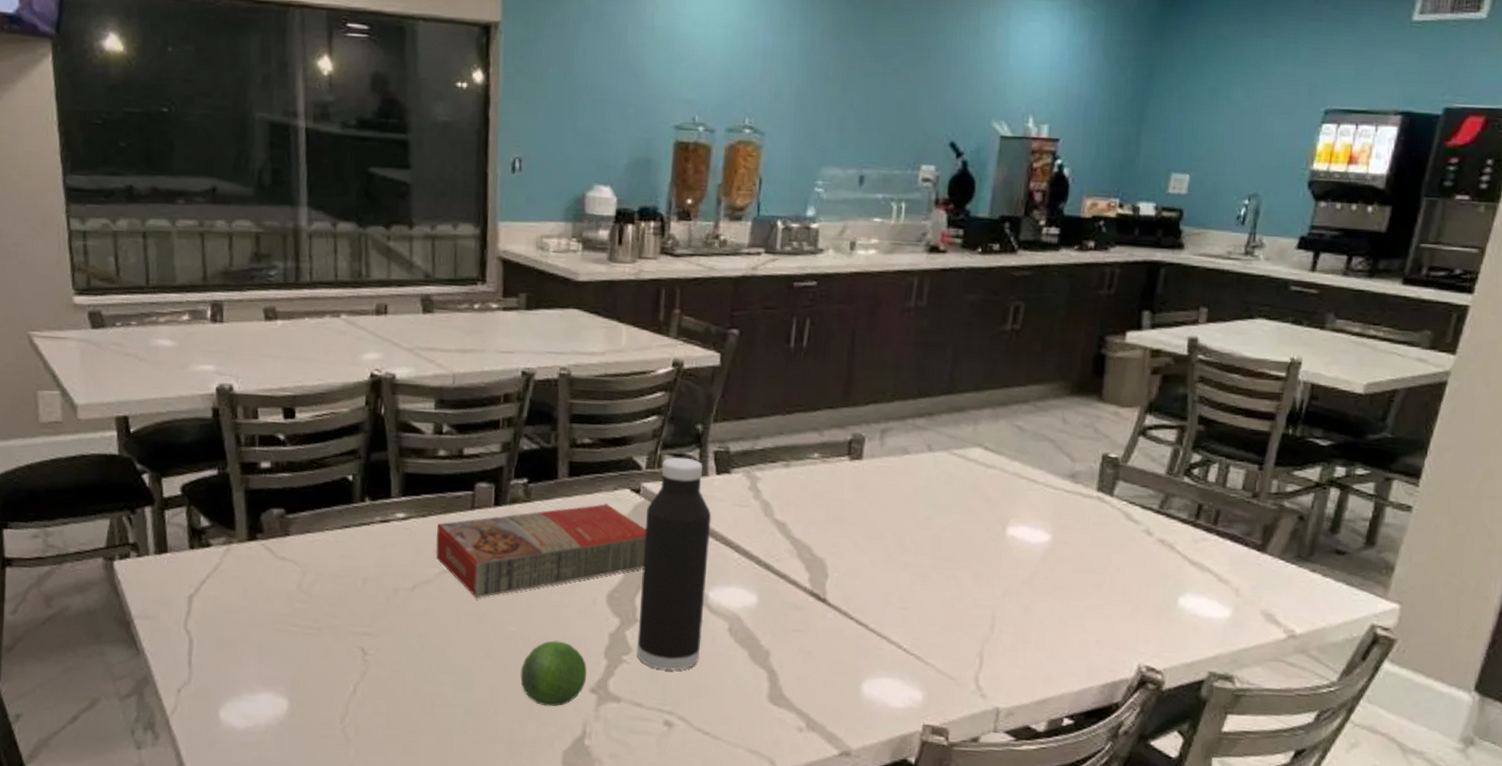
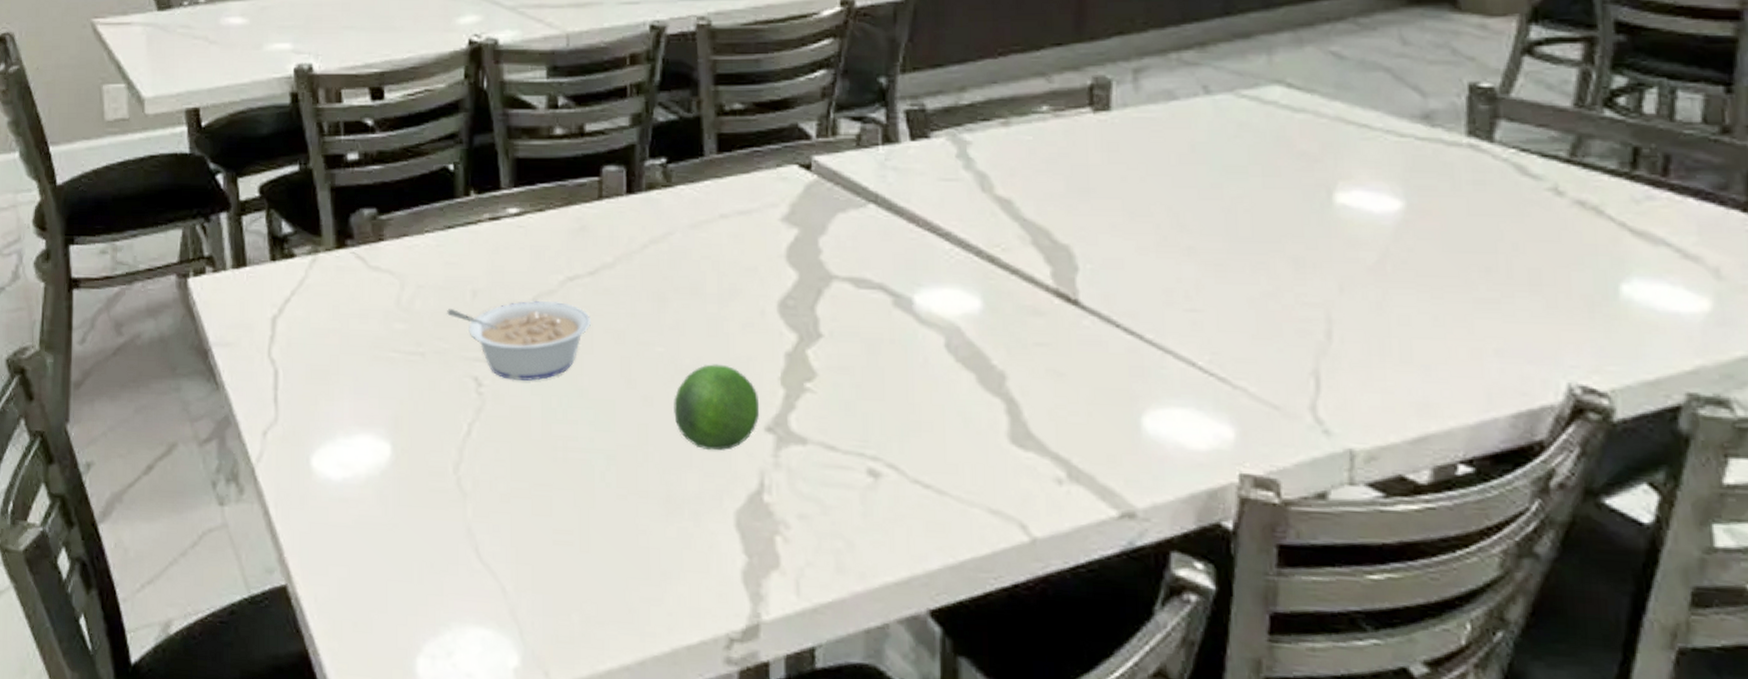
legume: none [341,587,459,651] -> present [447,300,591,381]
macaroni box: present [435,503,646,599] -> none [557,184,824,312]
water bottle: present [637,457,712,671] -> none [821,120,910,401]

